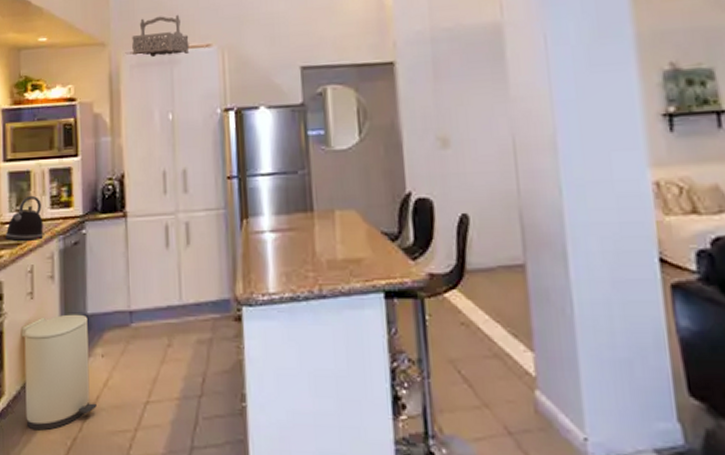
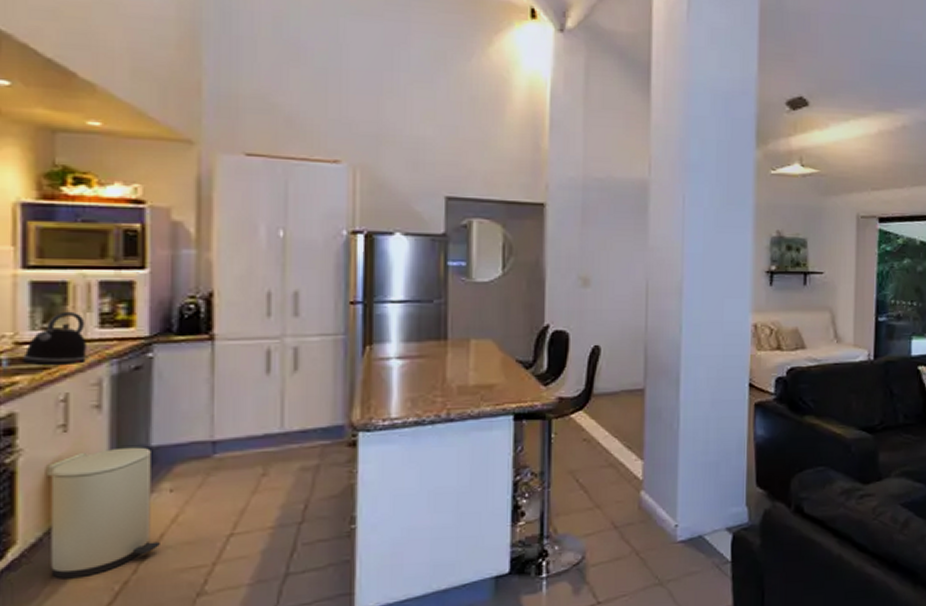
decorative basket: present [132,14,190,57] -> none [233,119,312,167]

